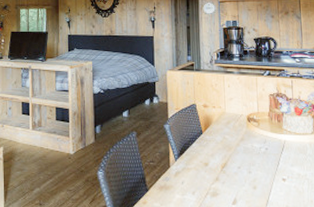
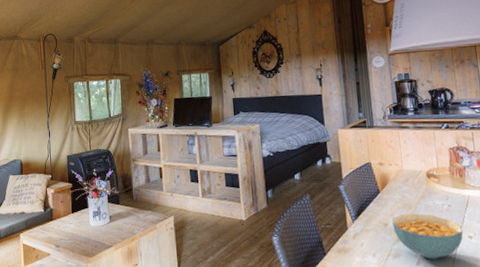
cereal bowl: none [213,155,278,199] -> present [392,213,463,259]

